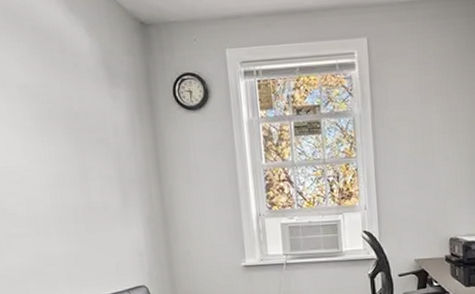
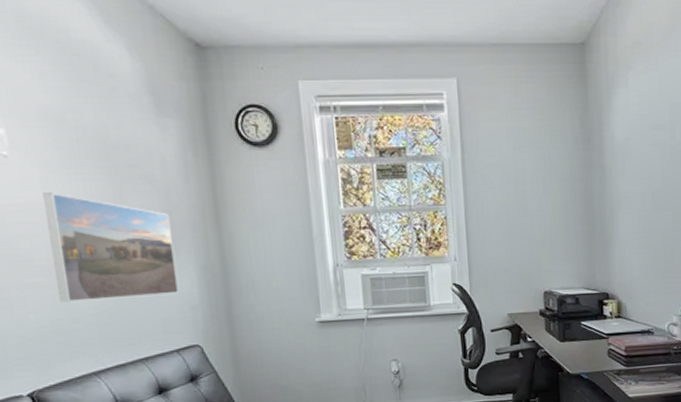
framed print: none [24,156,129,249] -> present [43,192,179,303]

